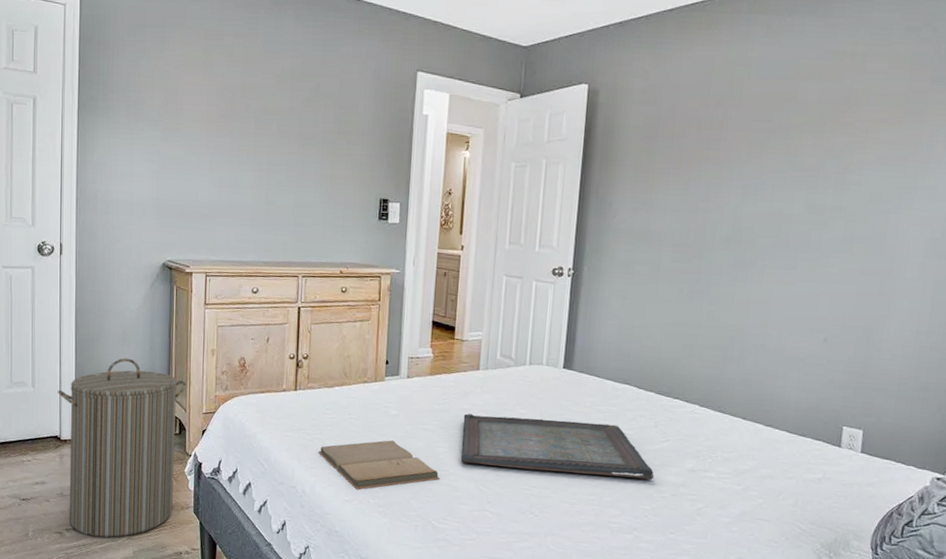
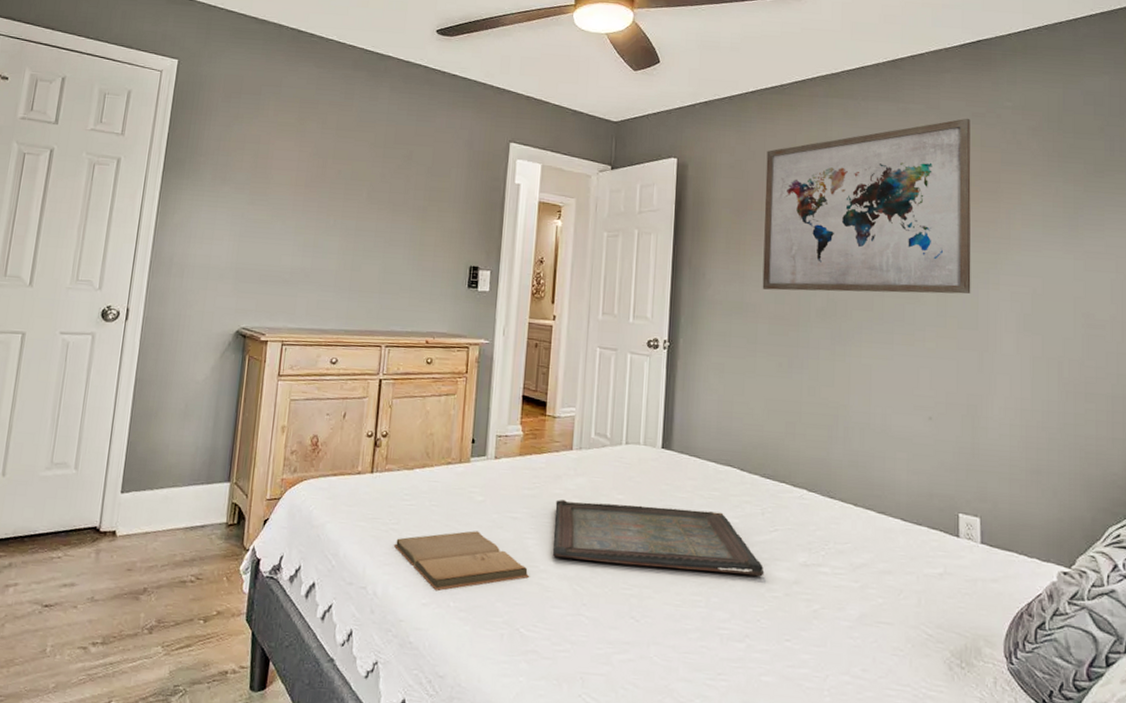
laundry hamper: present [57,358,187,538] -> none [97,435,251,654]
wall art: none [668,32,904,220] -> present [762,118,971,294]

